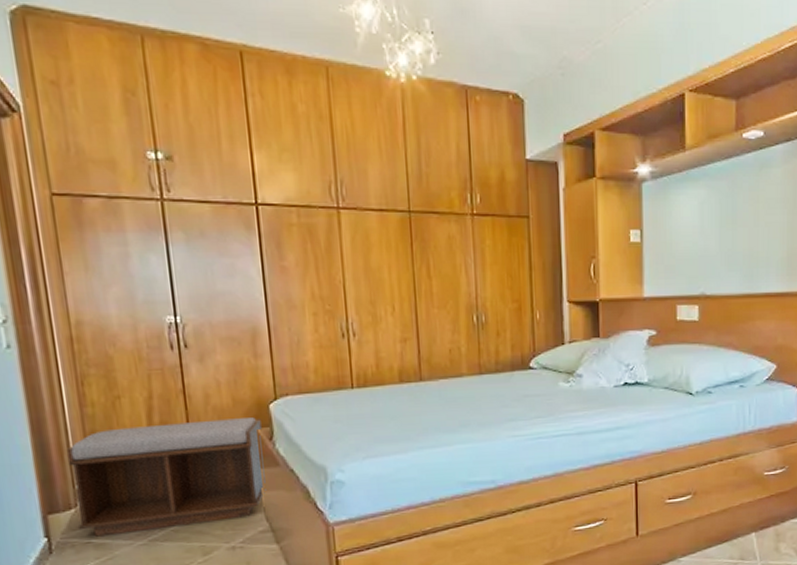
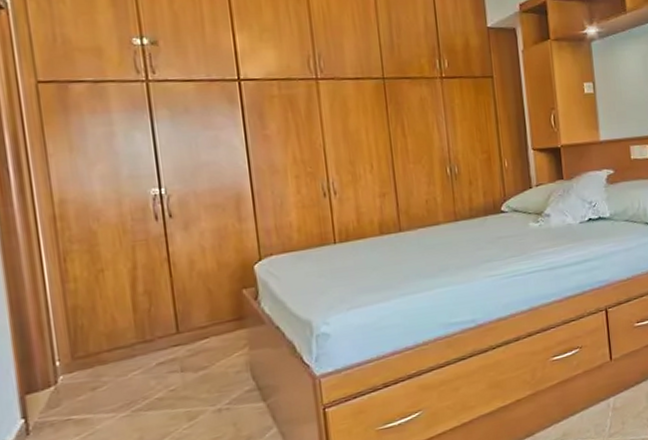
bench: present [66,417,266,537] -> none [46,279,252,413]

